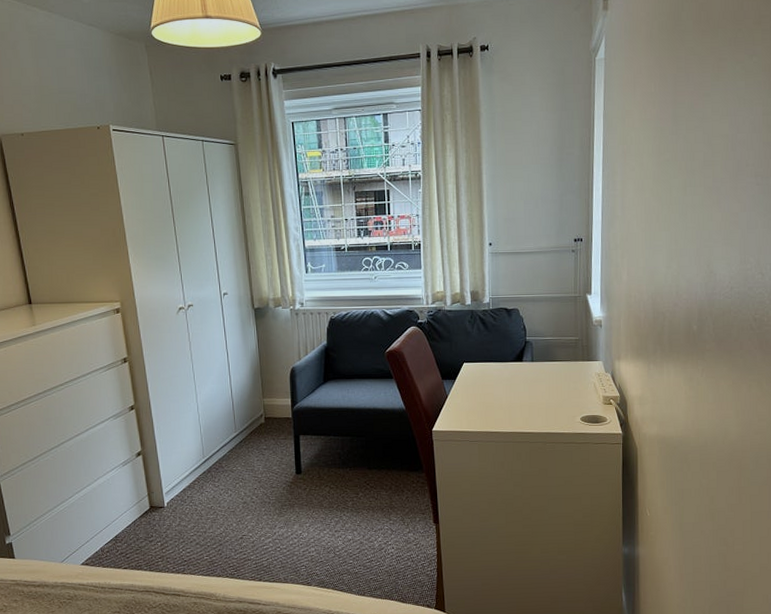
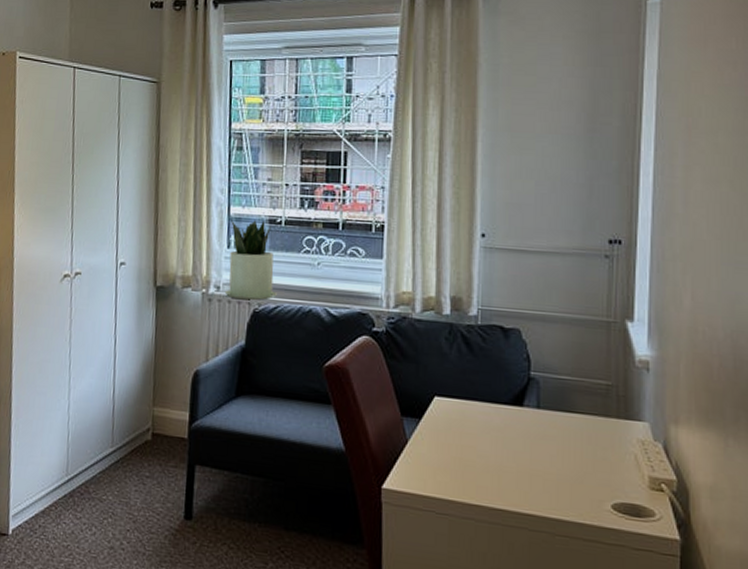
planter: none [306,249,347,311] -> present [224,220,277,301]

